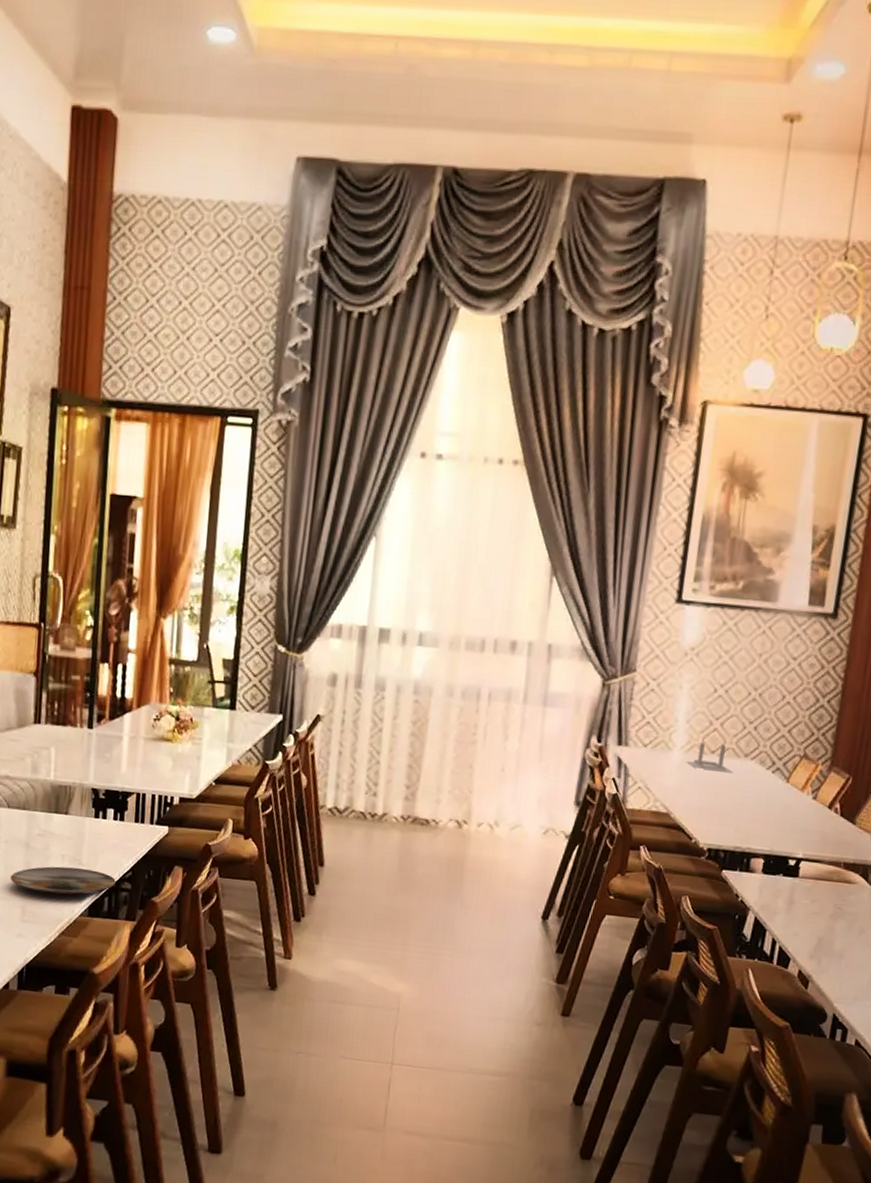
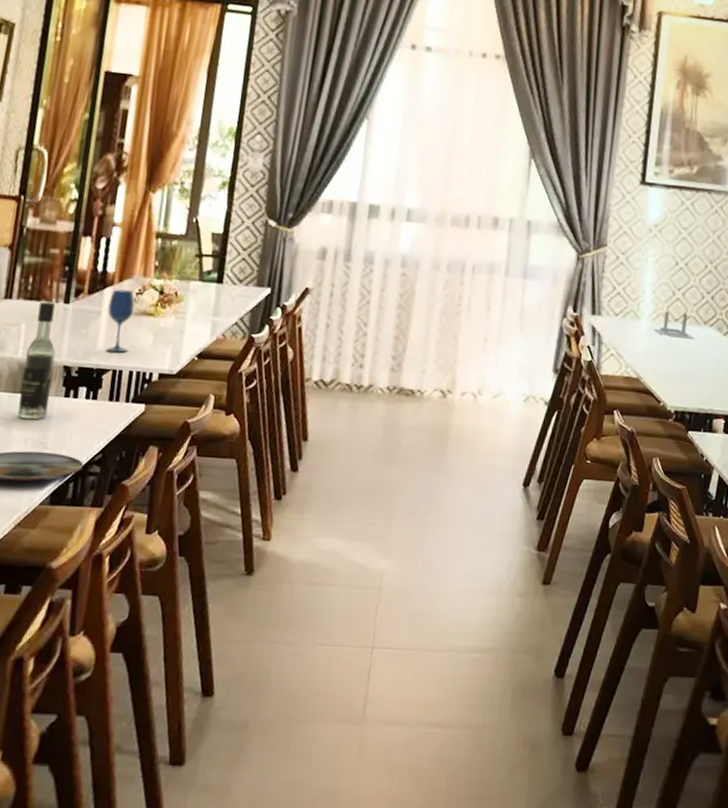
bottle: none [54,726,84,838] -> present [17,301,56,420]
wineglass: none [128,715,153,777] -> present [106,289,135,353]

